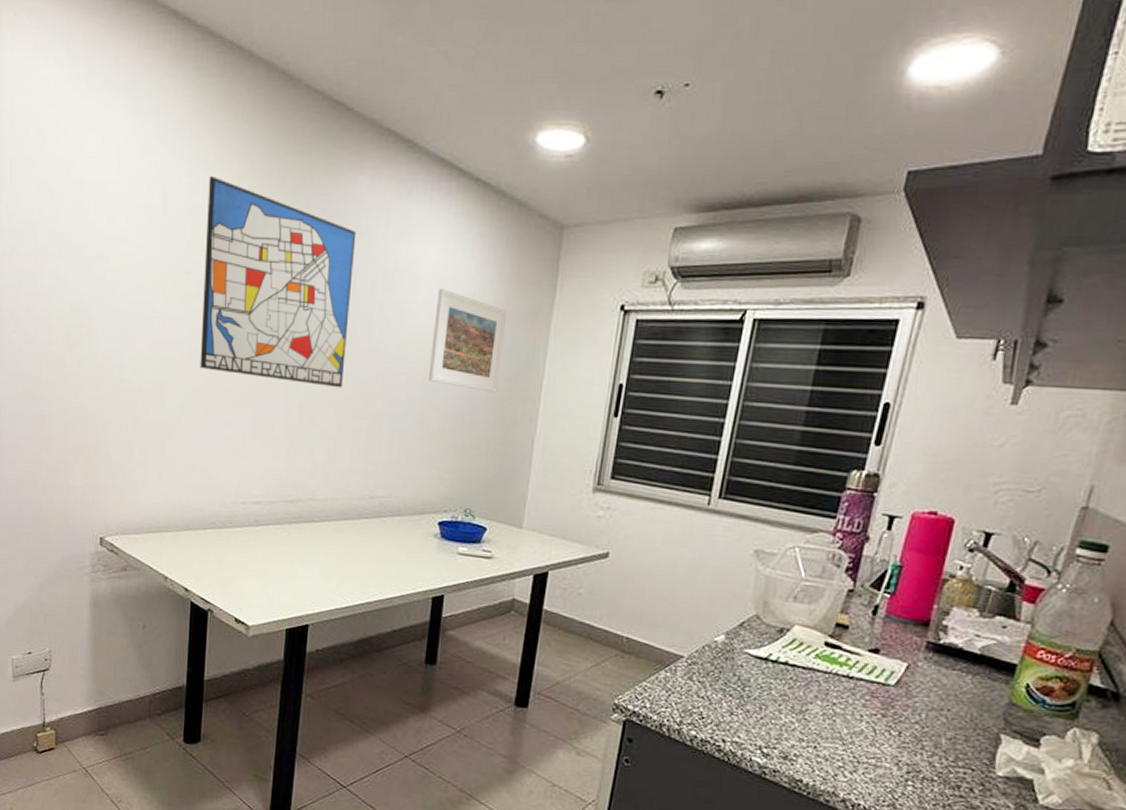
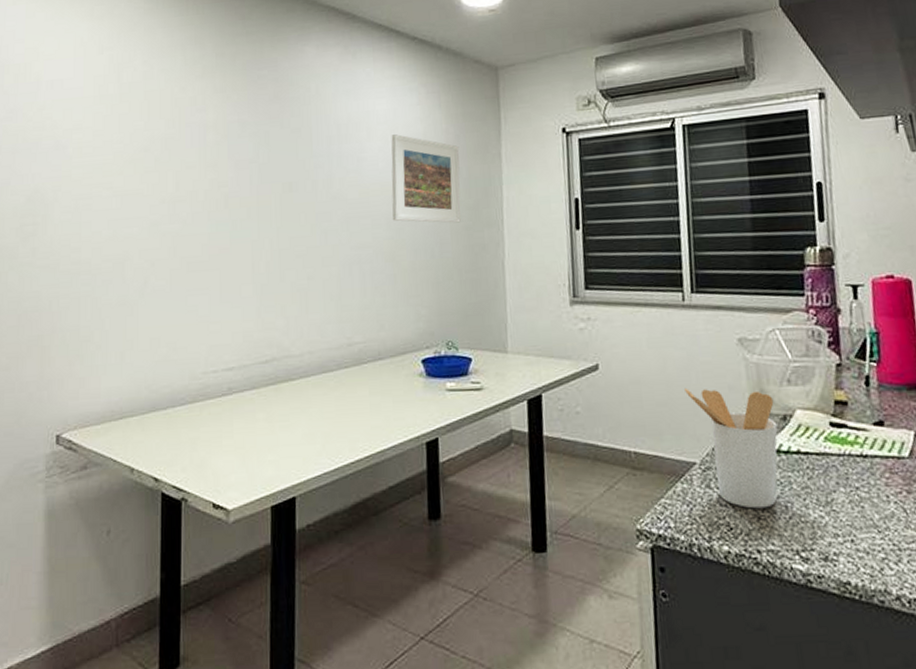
wall art: present [200,175,357,388] -> none [161,62,309,240]
utensil holder: none [689,587,775,706] -> present [684,387,778,509]

